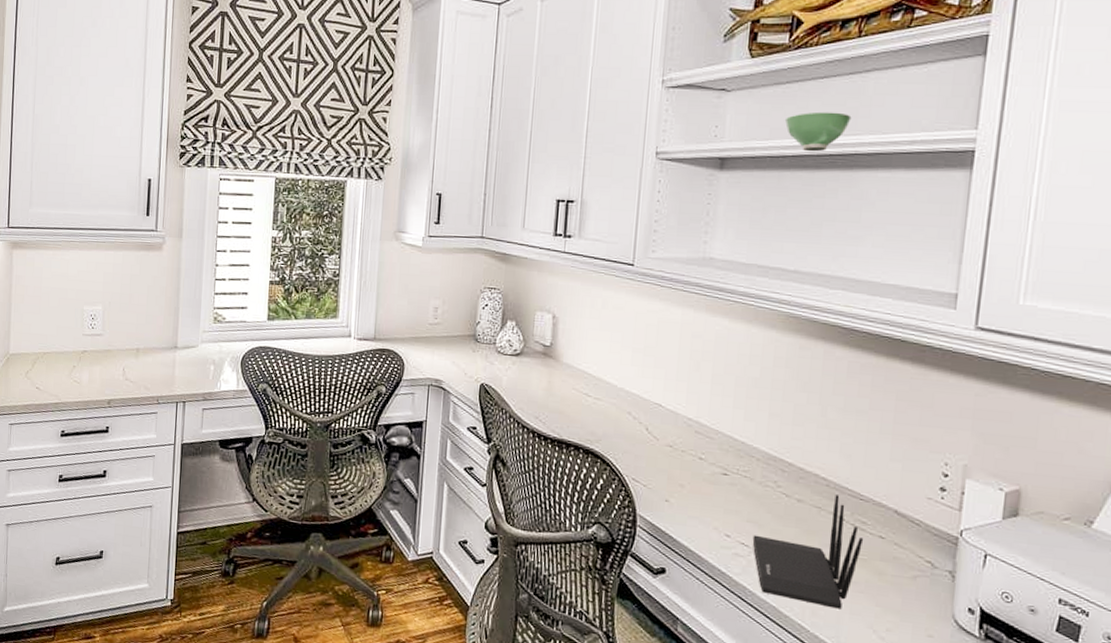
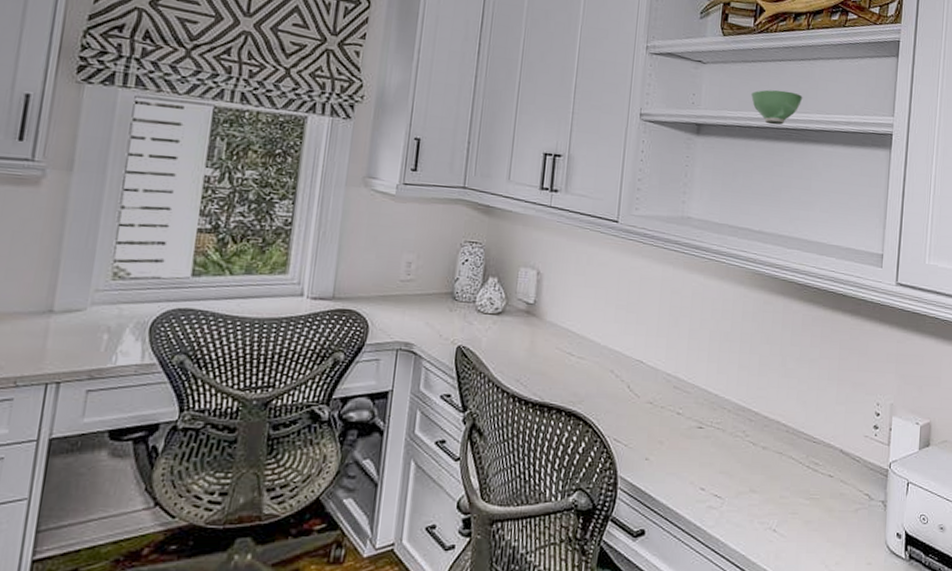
wifi router: present [752,495,864,610] -> none [724,439,817,549]

